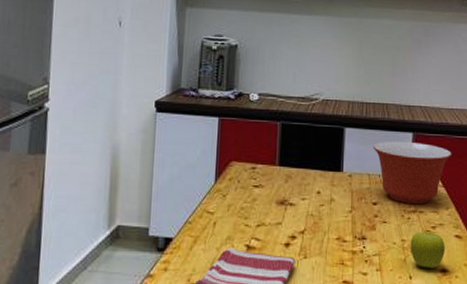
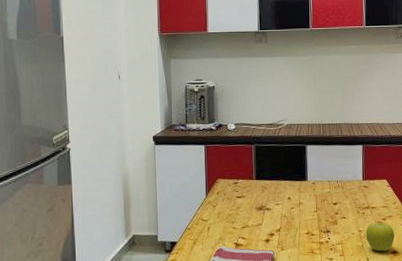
mixing bowl: present [374,141,452,205] -> none [331,152,396,202]

